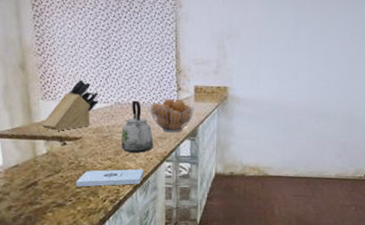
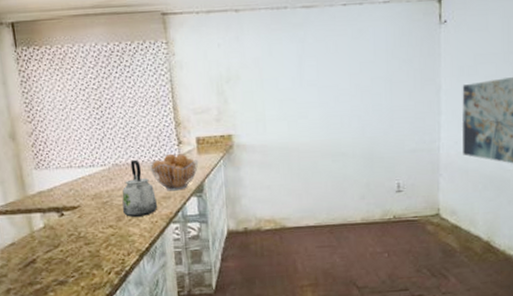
knife block: present [41,79,99,131] -> none [35,143,95,202]
notepad: present [75,169,144,187] -> none [76,234,150,261]

